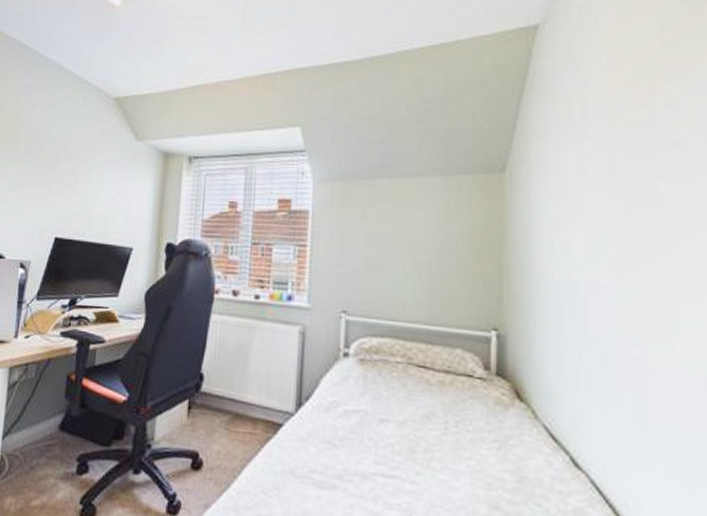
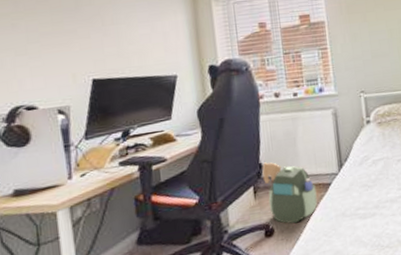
backpack: none [201,373,263,464] -> present [262,162,318,224]

